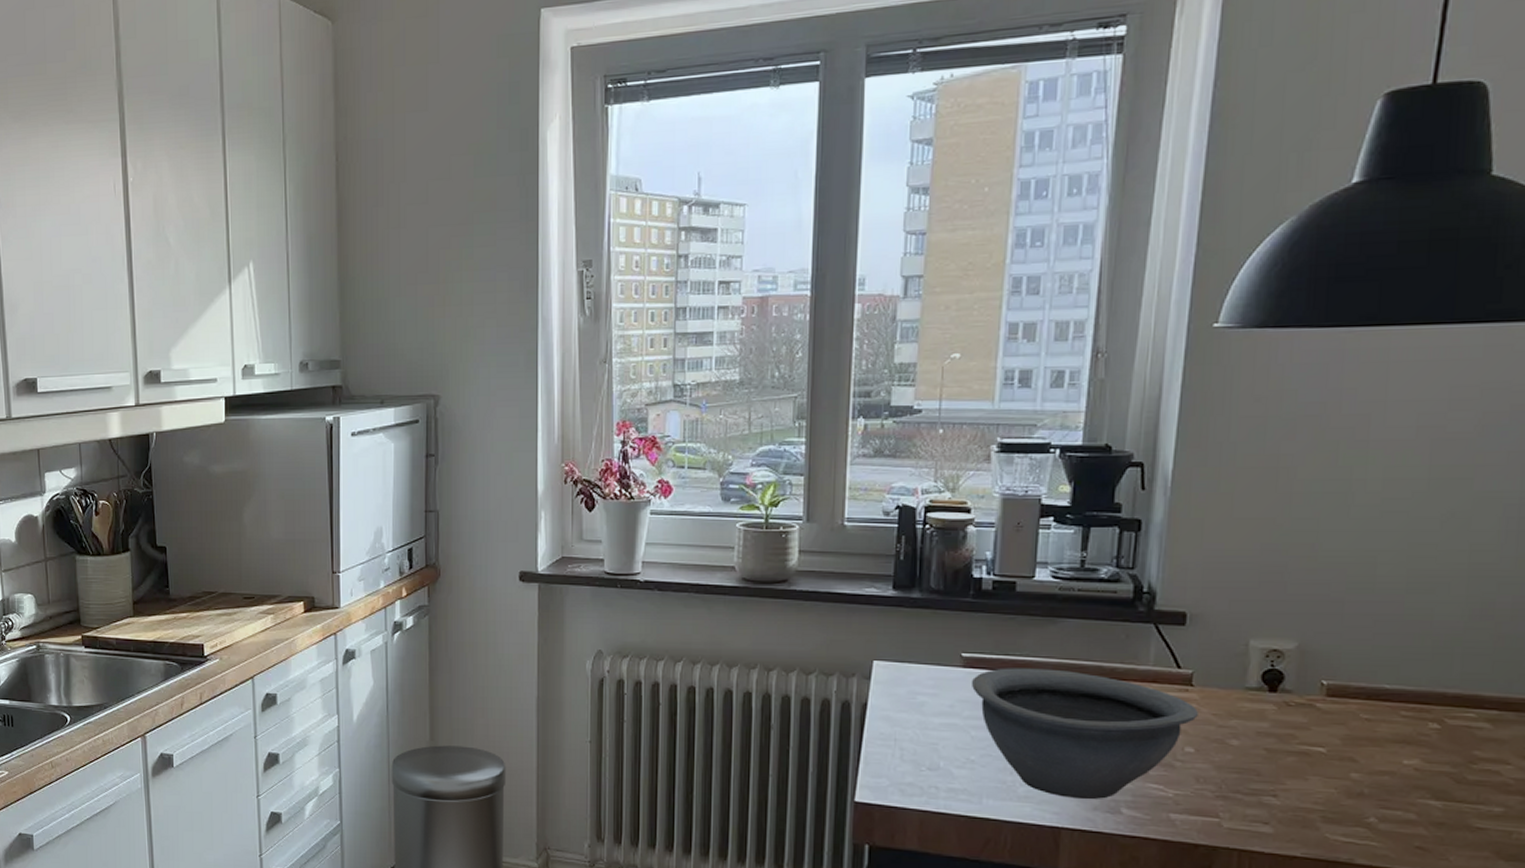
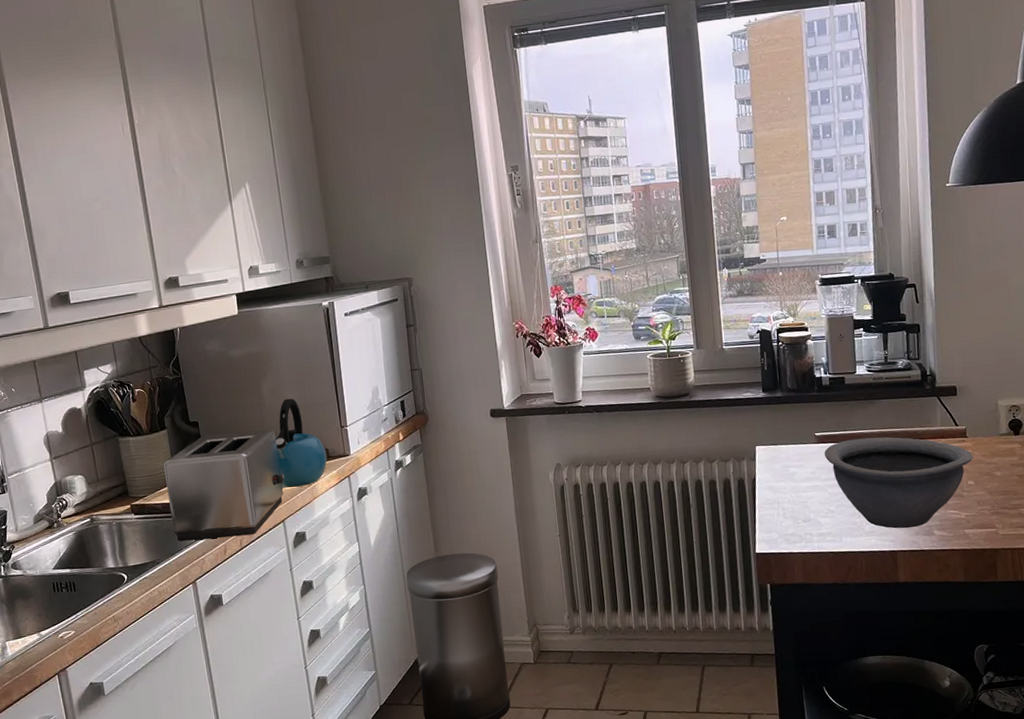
toaster: none [122,563,259,689] -> present [163,429,285,542]
kettle: none [253,530,312,640] -> present [275,398,328,489]

